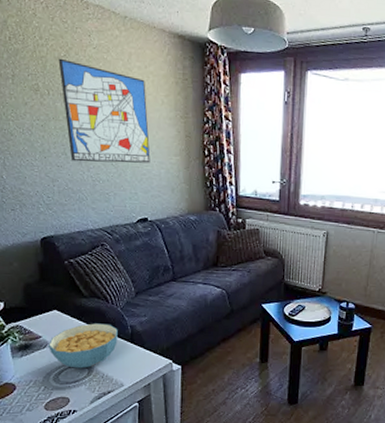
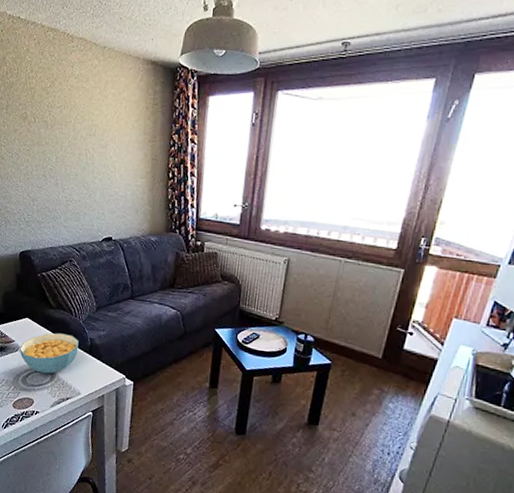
wall art: present [58,58,150,163] -> none [44,89,119,185]

